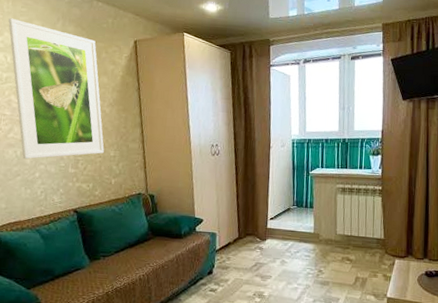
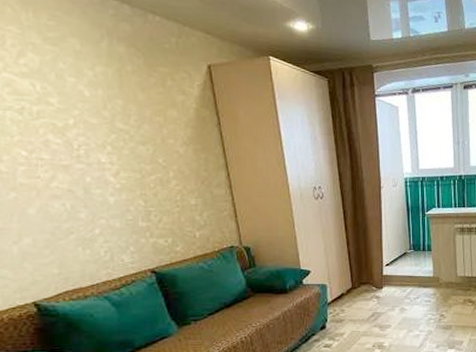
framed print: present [8,18,104,159] -> none [31,34,182,213]

